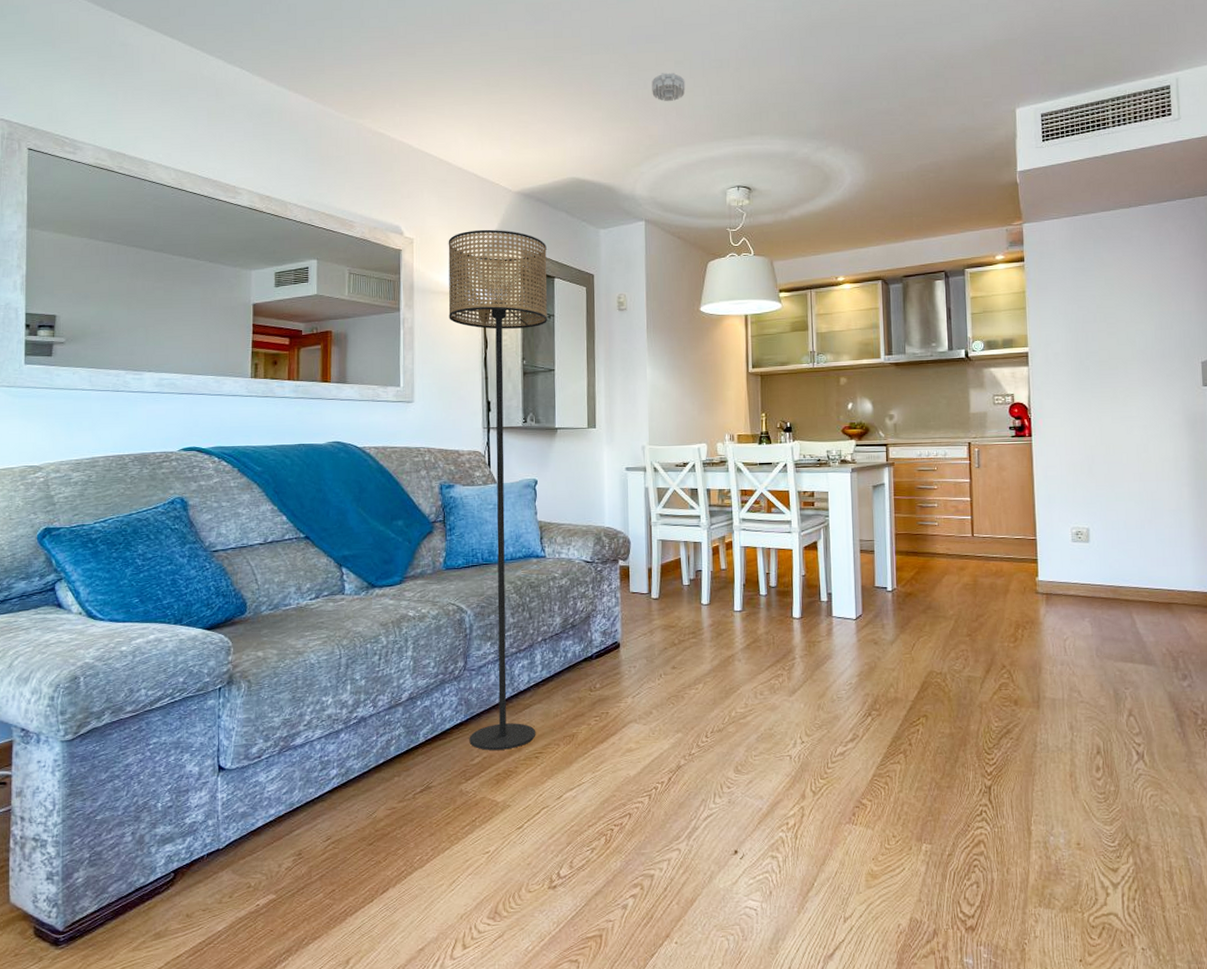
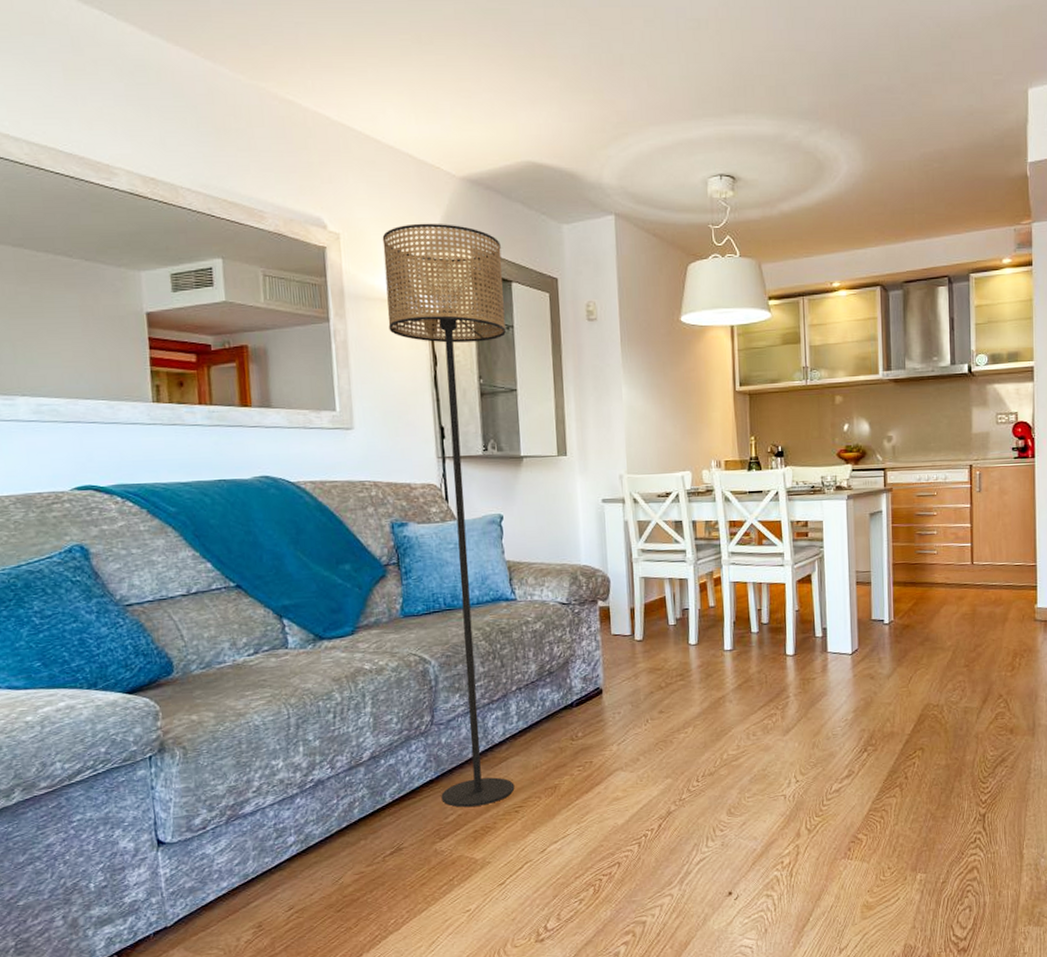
smoke detector: present [652,72,686,101] -> none [617,33,658,69]

